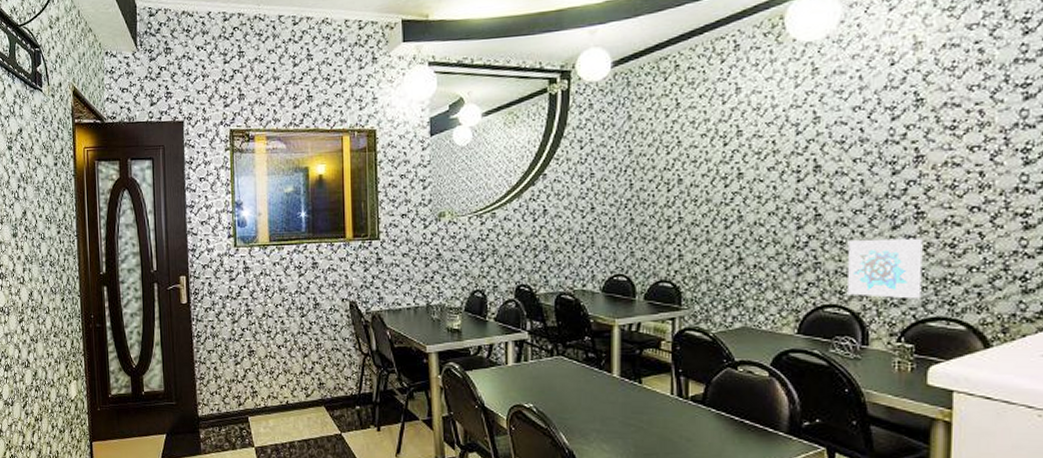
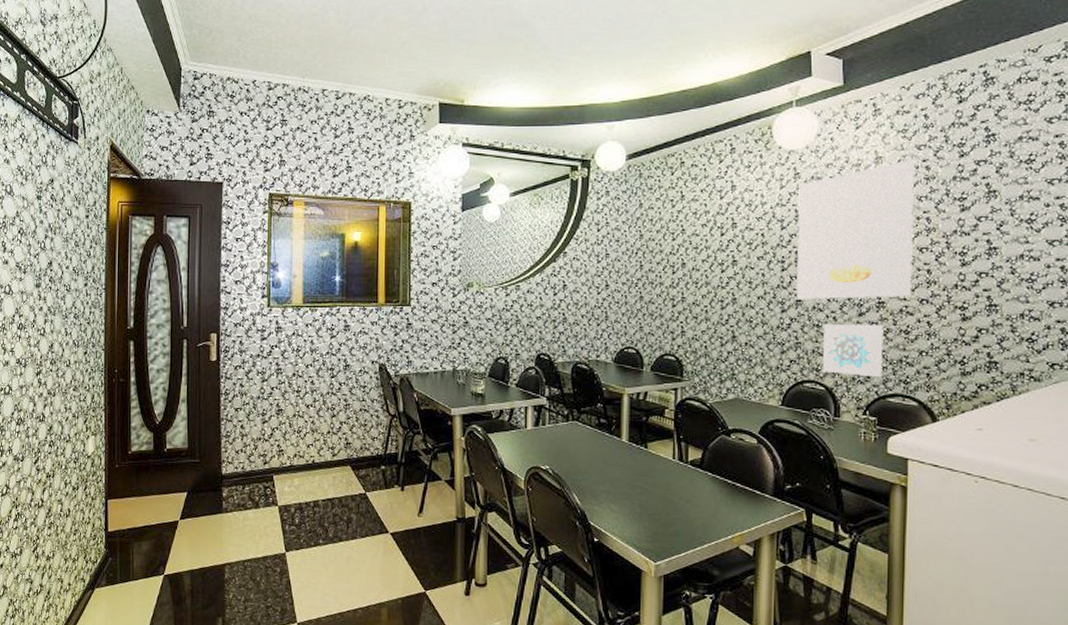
wall art: none [815,41,964,214] -> present [796,159,914,300]

